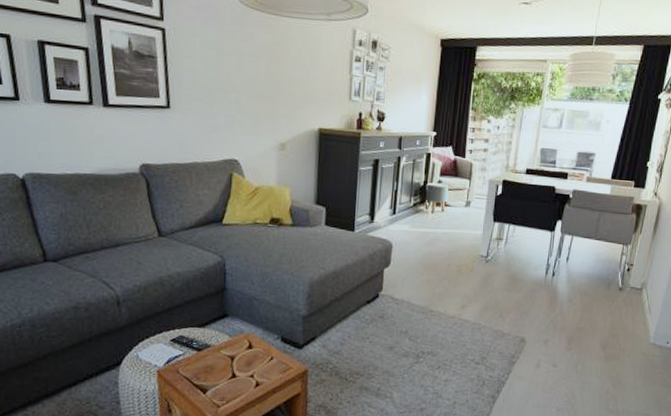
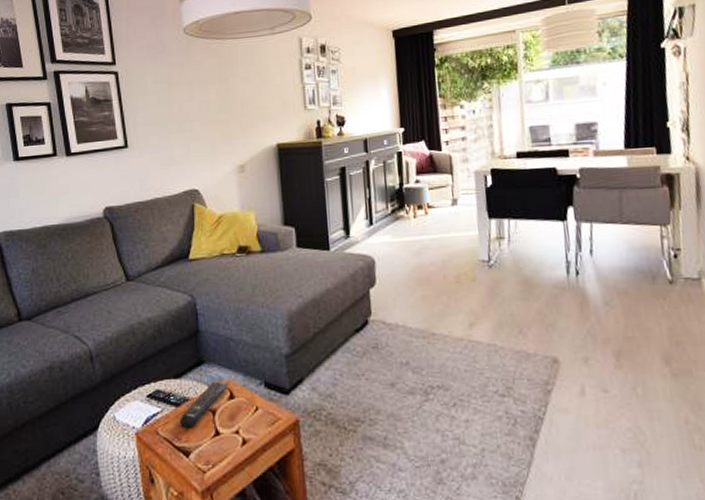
remote control: none [200,332,248,370] -> present [180,381,228,428]

